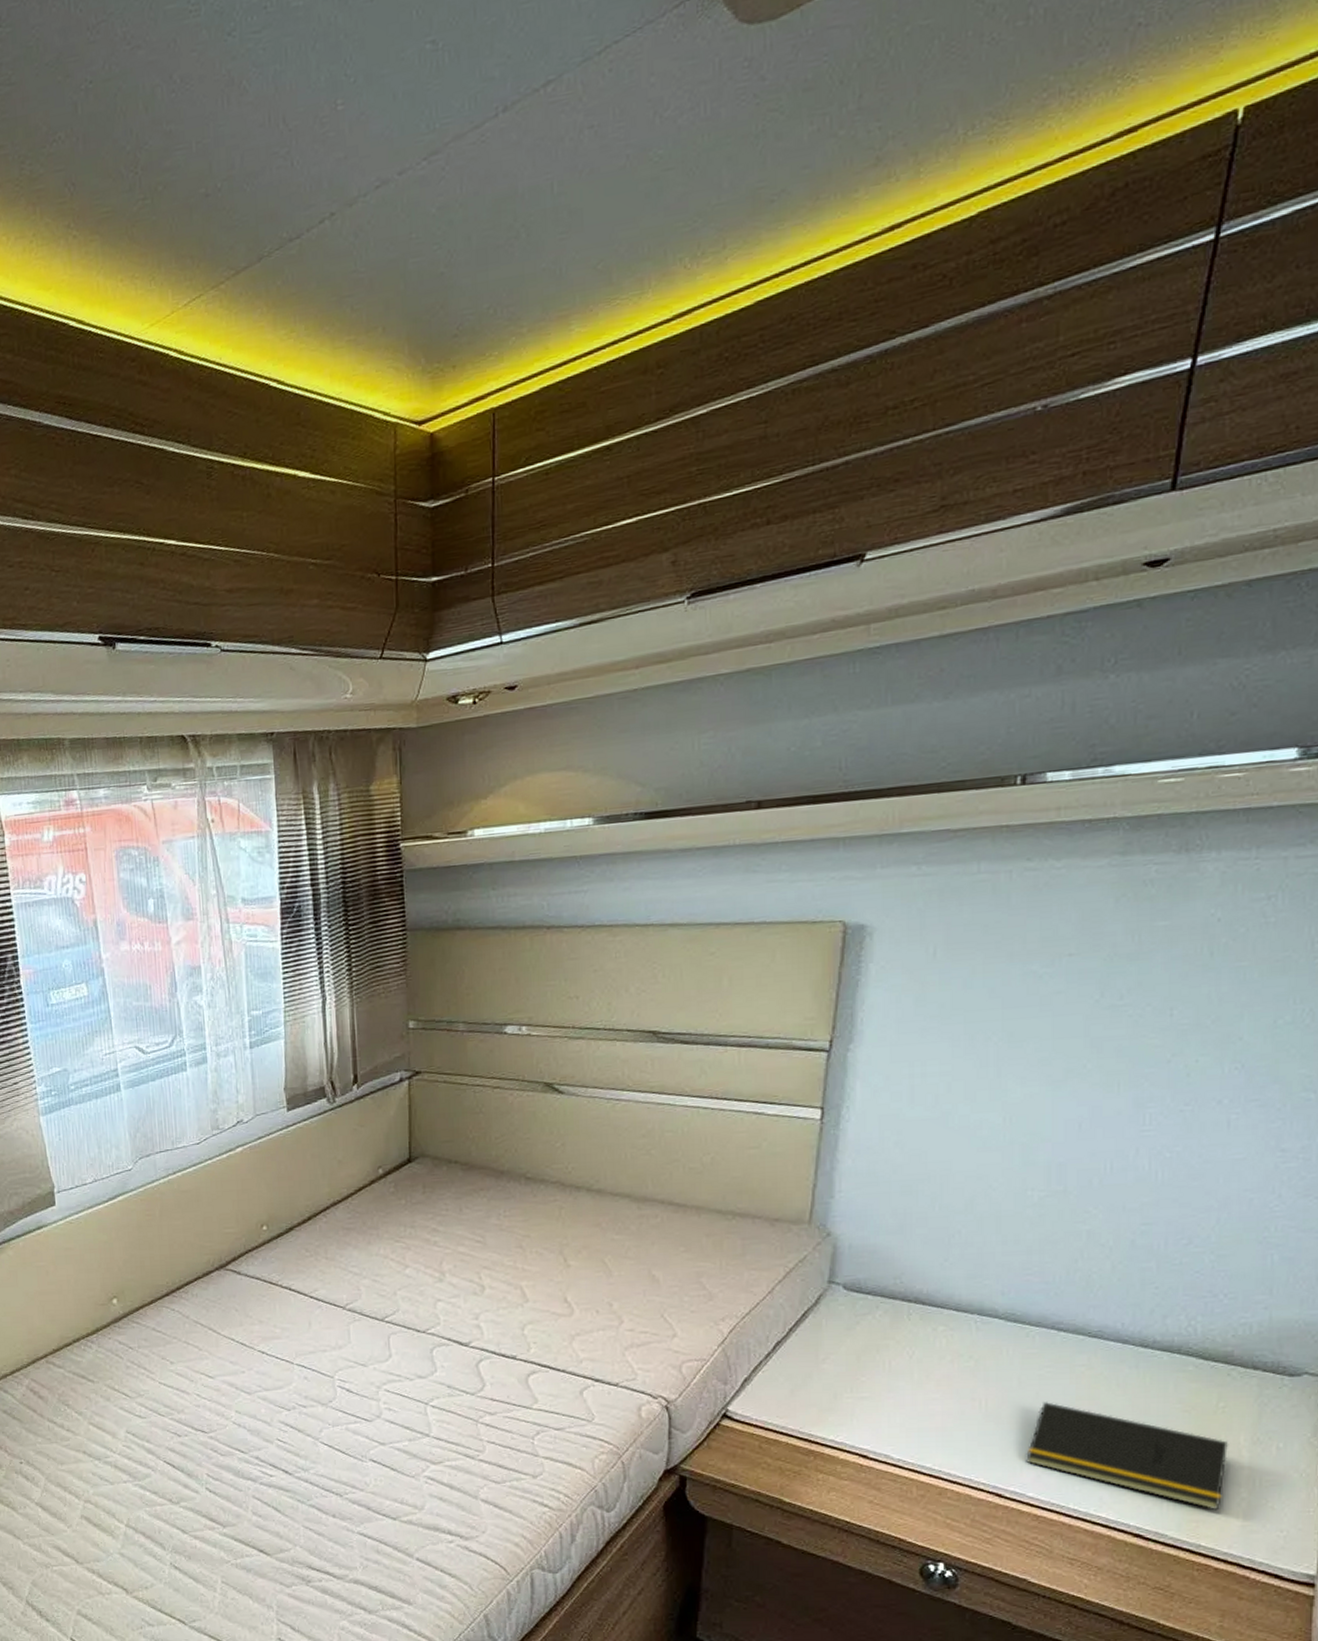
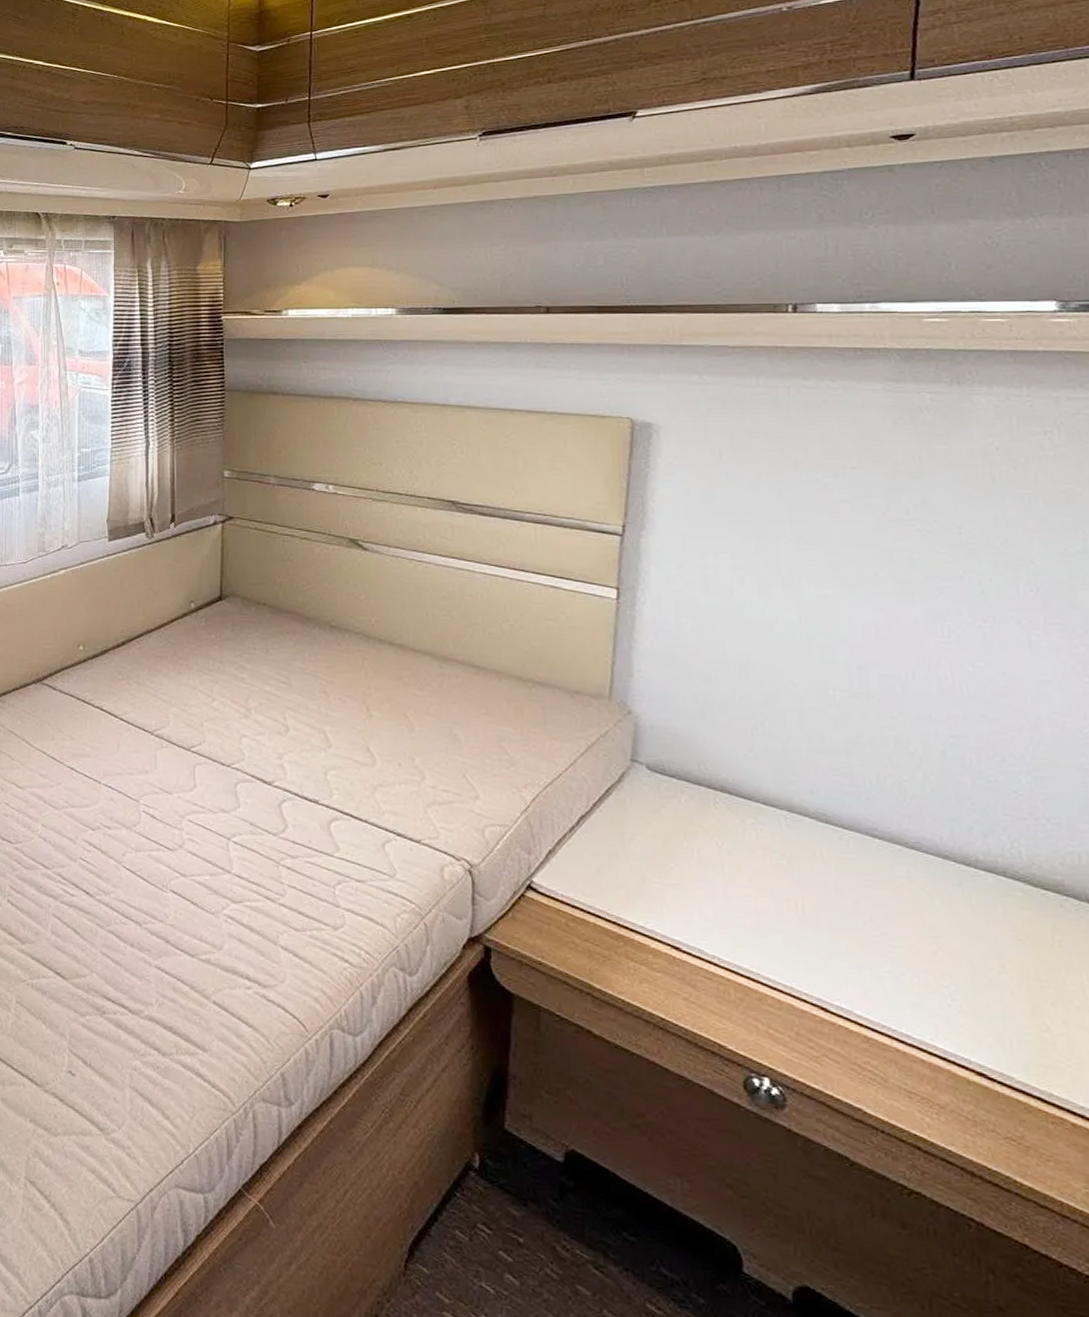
notepad: present [1026,1402,1229,1511] -> none [850,912,1071,1057]

